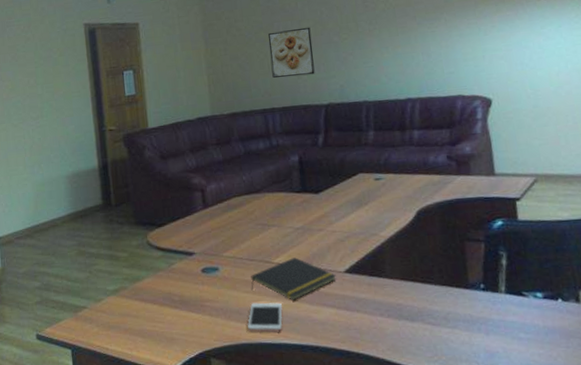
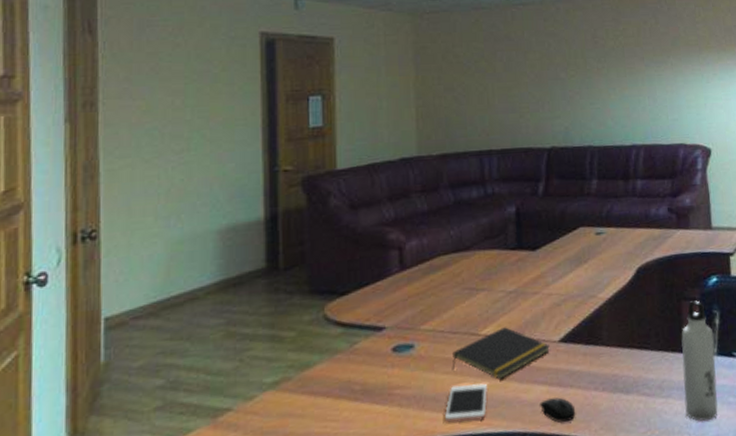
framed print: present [268,27,315,78] -> none [489,59,539,116]
mouse: none [328,319,364,342] -> present [538,397,576,423]
water bottle: none [465,242,508,353] -> present [681,300,718,422]

